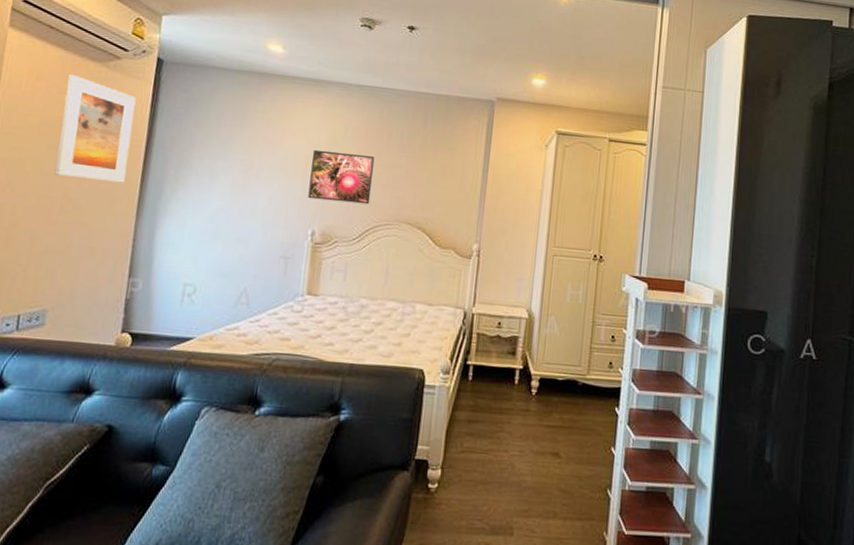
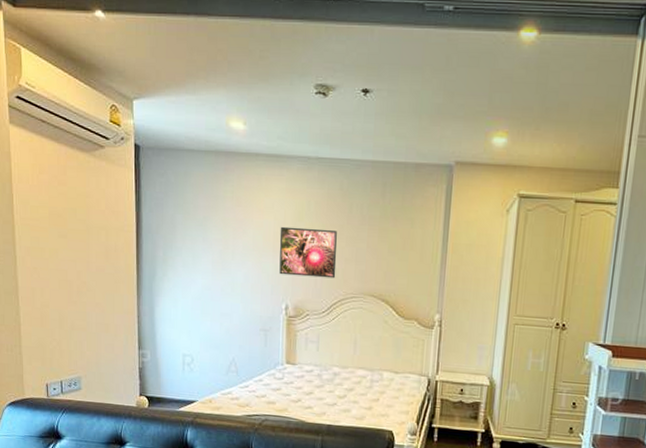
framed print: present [54,75,136,183] -> none [63,166,124,266]

